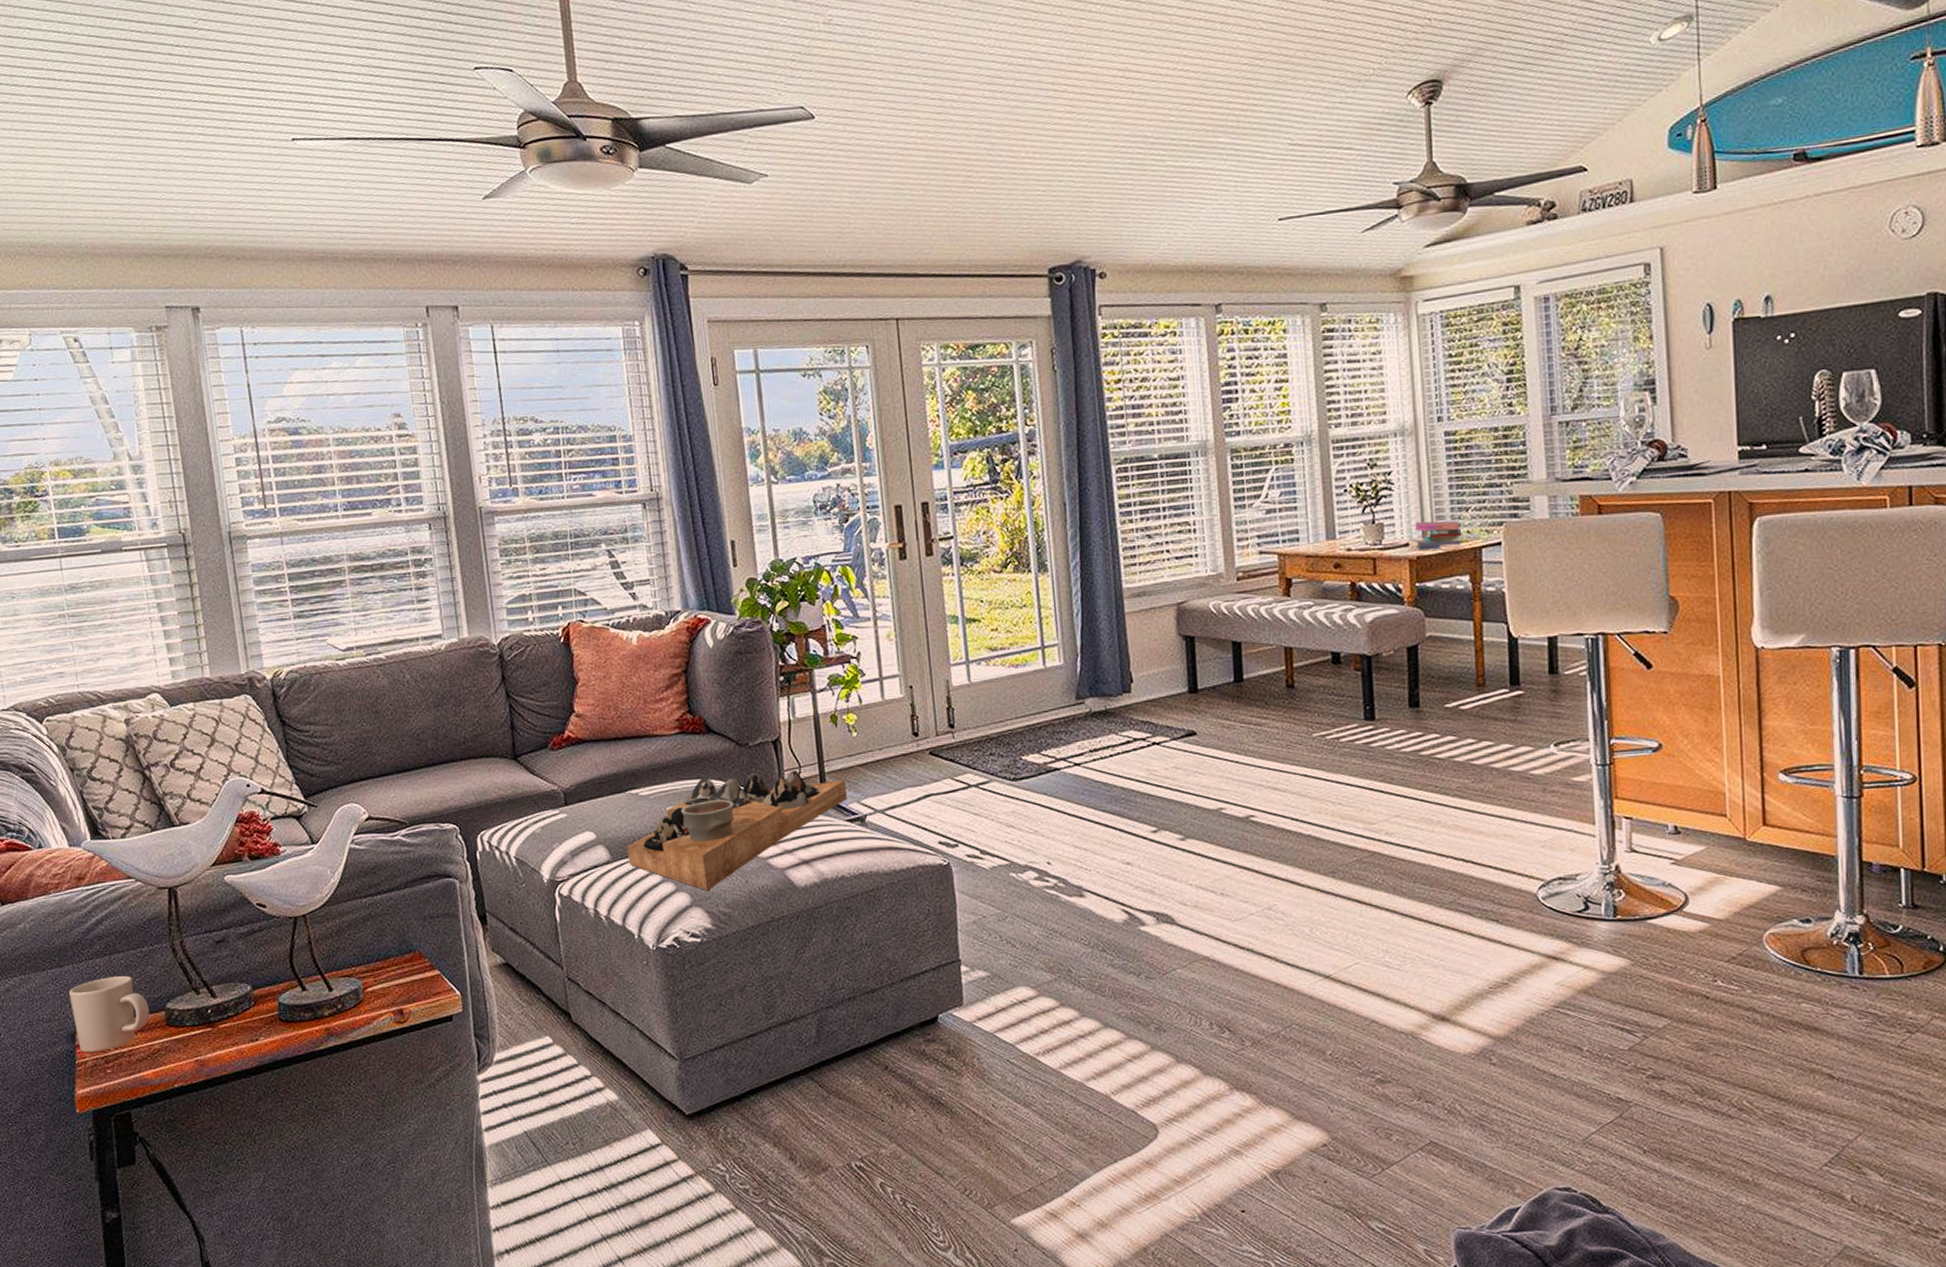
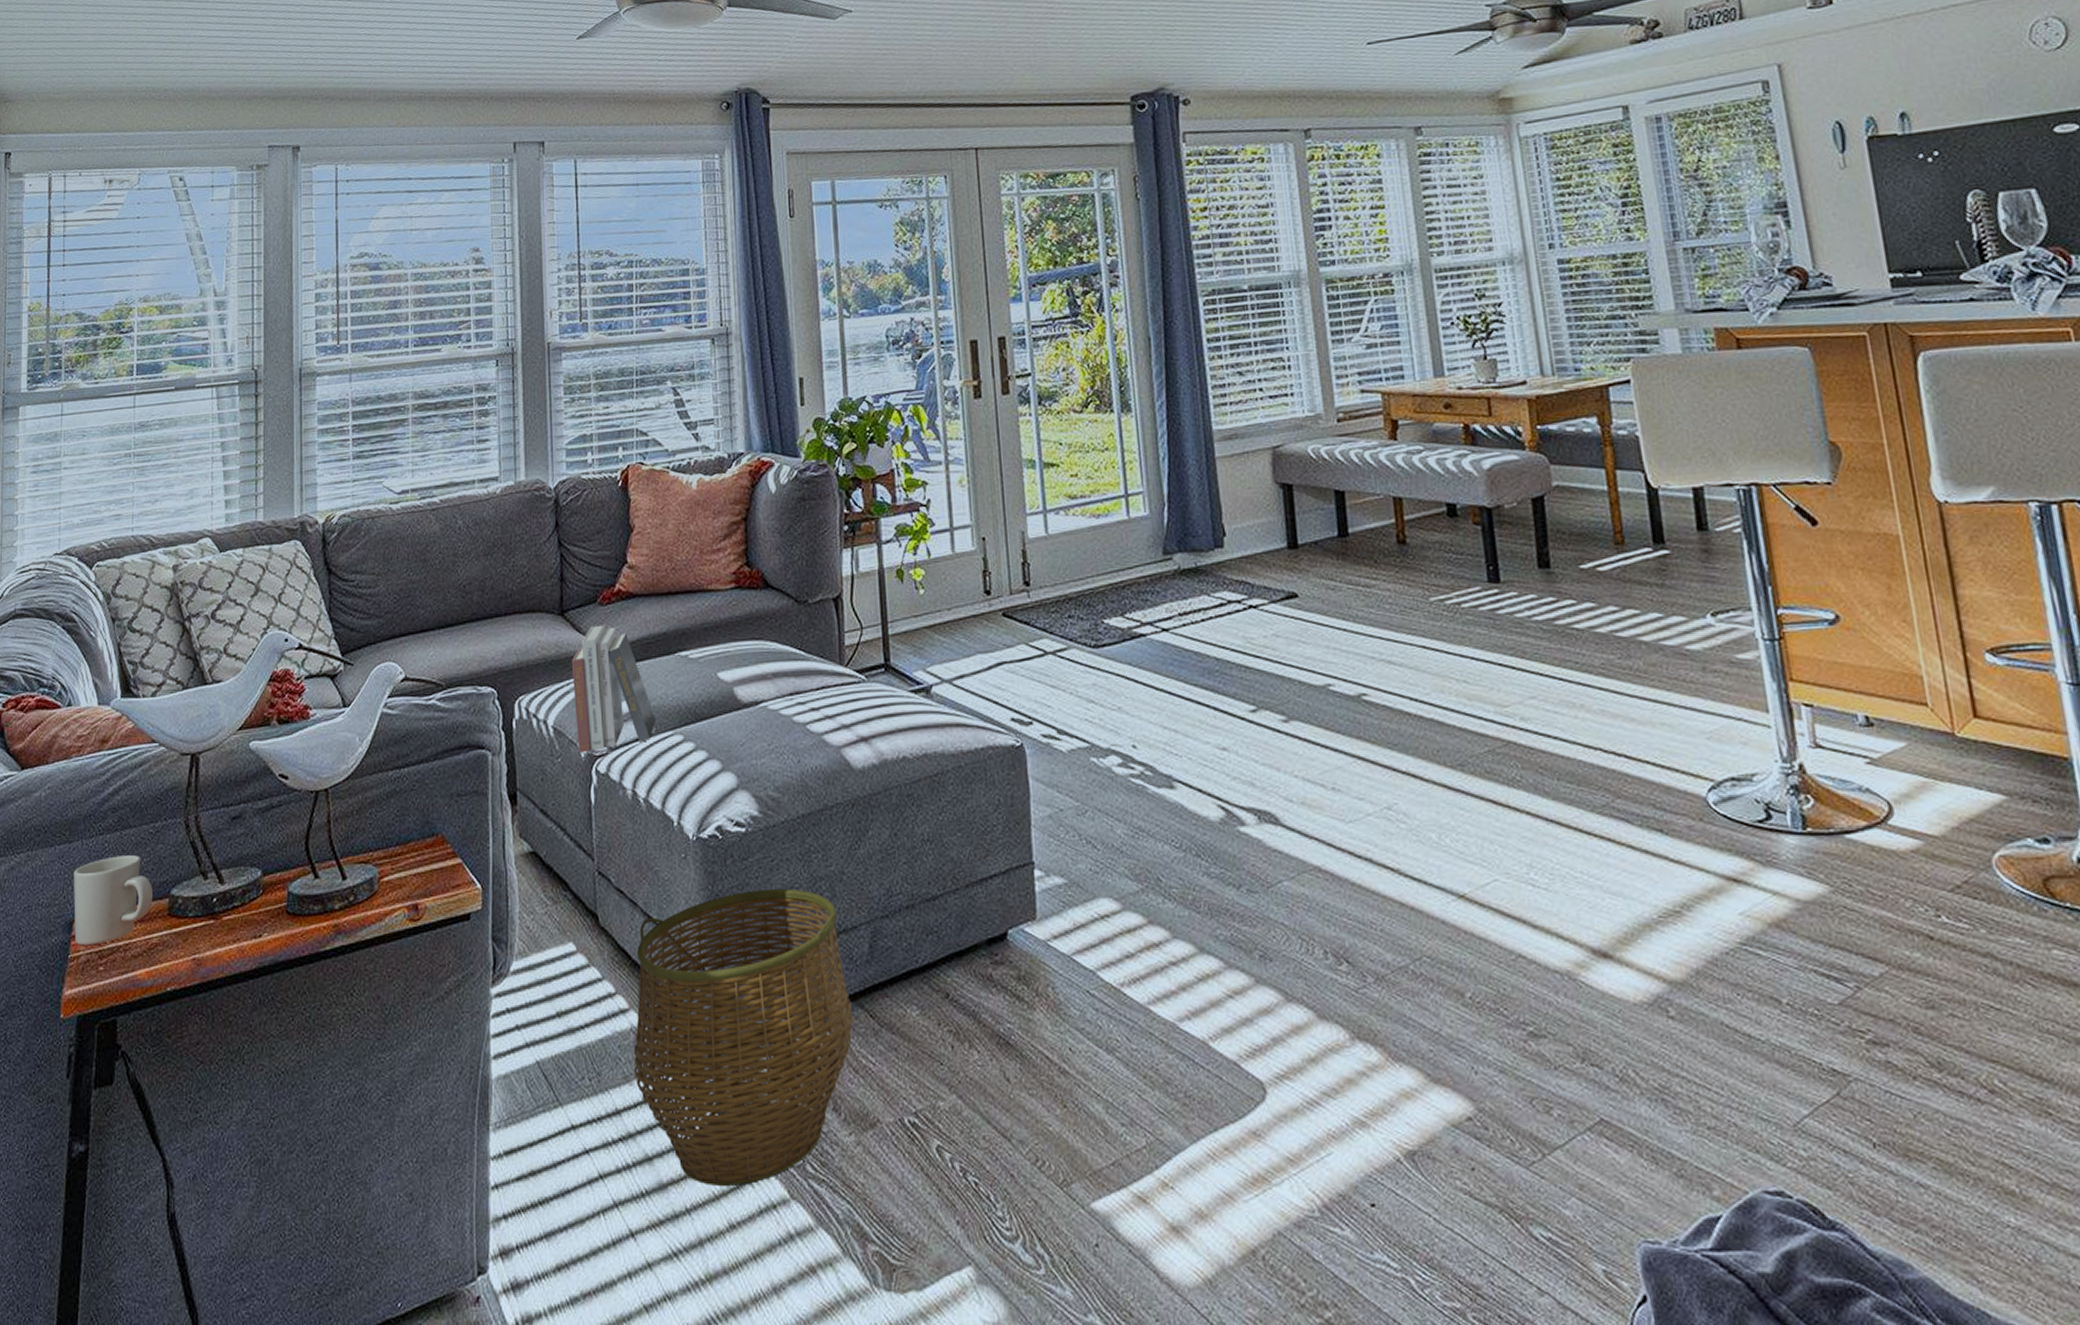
books: none [527,766,613,879] -> present [571,623,657,753]
basket: none [608,987,805,1220] -> present [633,888,854,1186]
decorative tray: present [626,771,847,891] -> none [672,632,912,771]
books: present [1408,520,1462,551] -> none [1525,356,1586,389]

